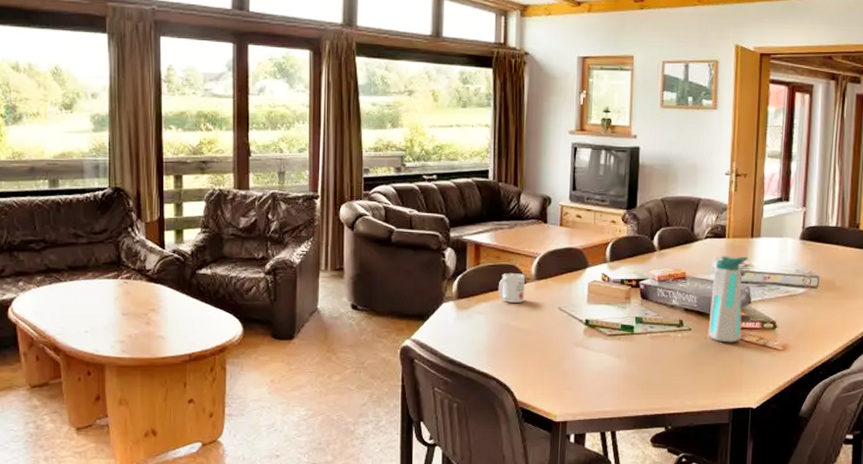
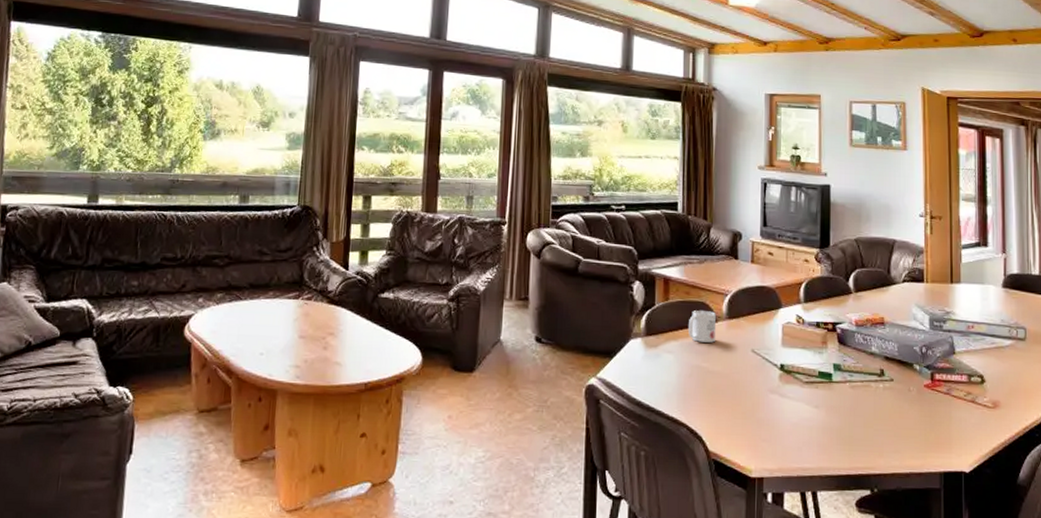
water bottle: present [708,256,749,343] -> none [911,301,949,397]

